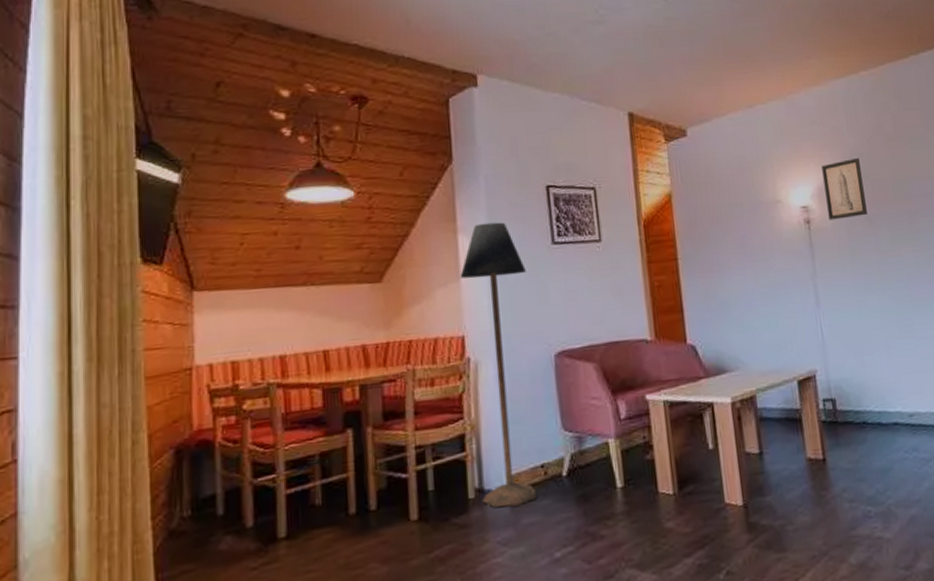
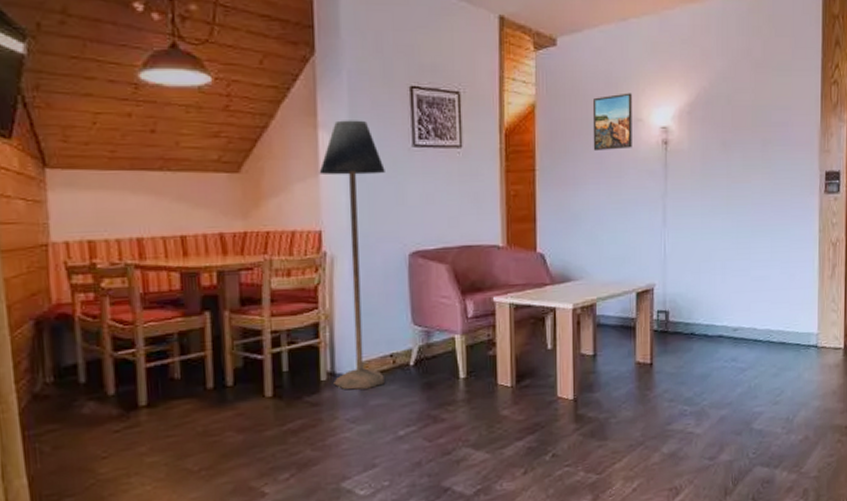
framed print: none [728,175,774,236] -> present [592,93,632,152]
wall art: present [821,157,867,220] -> none [686,81,724,143]

